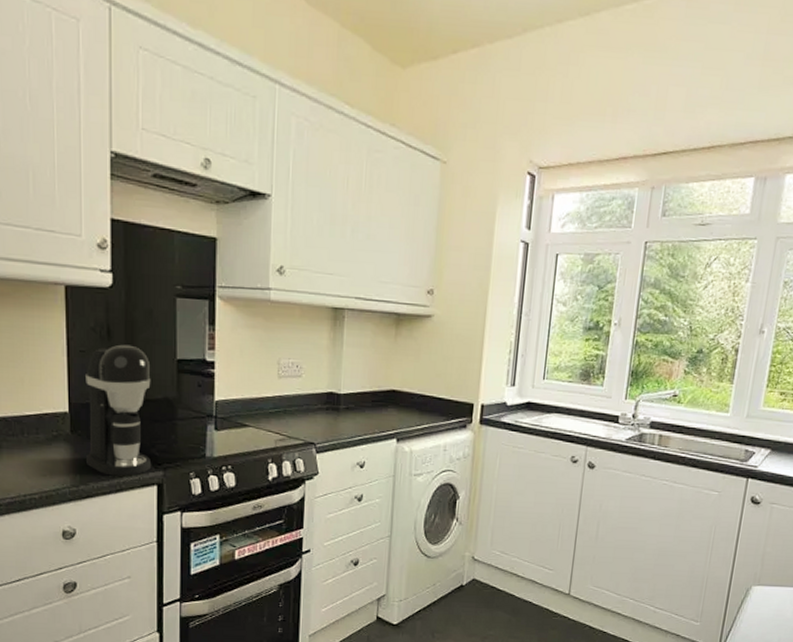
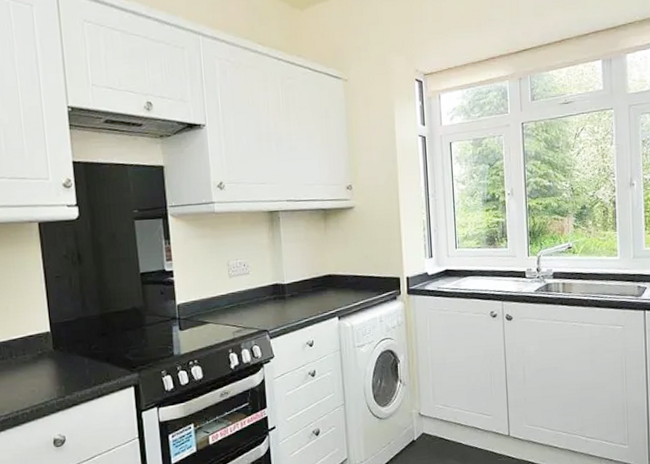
coffee maker: present [85,344,152,477] -> none [62,266,128,384]

